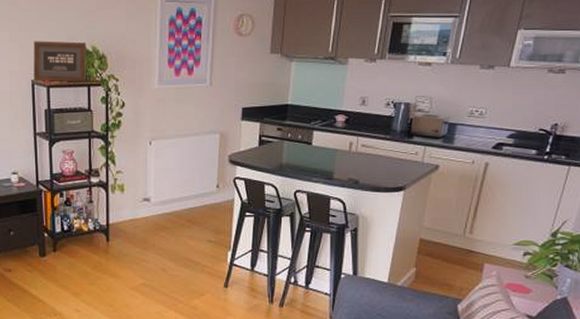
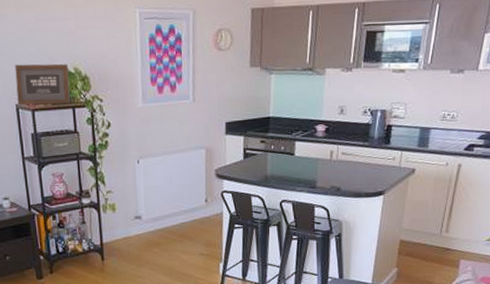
toaster: present [410,112,450,139] -> none [387,118,424,144]

